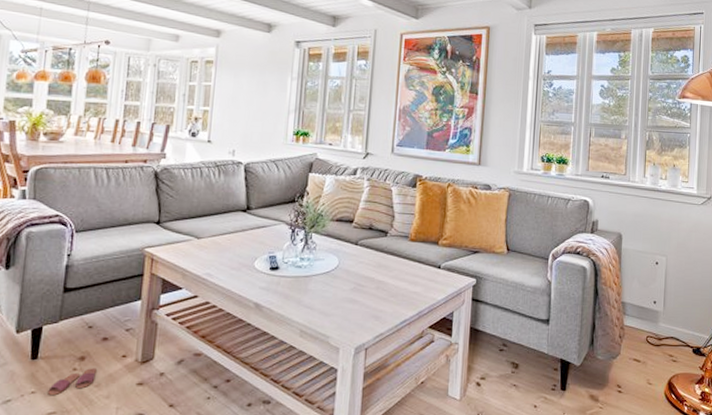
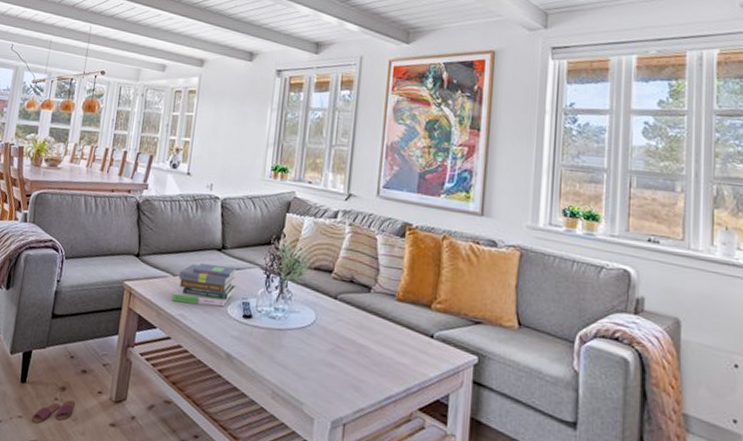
books: none [197,225,262,263] -> present [171,263,237,307]

